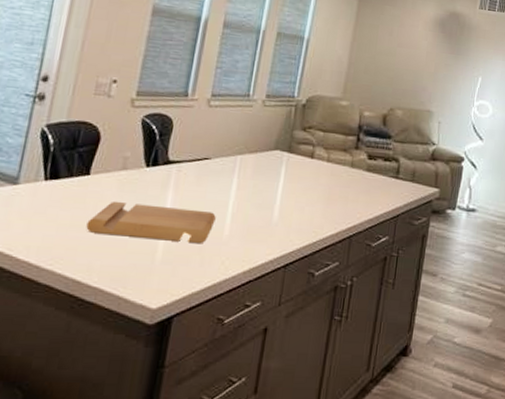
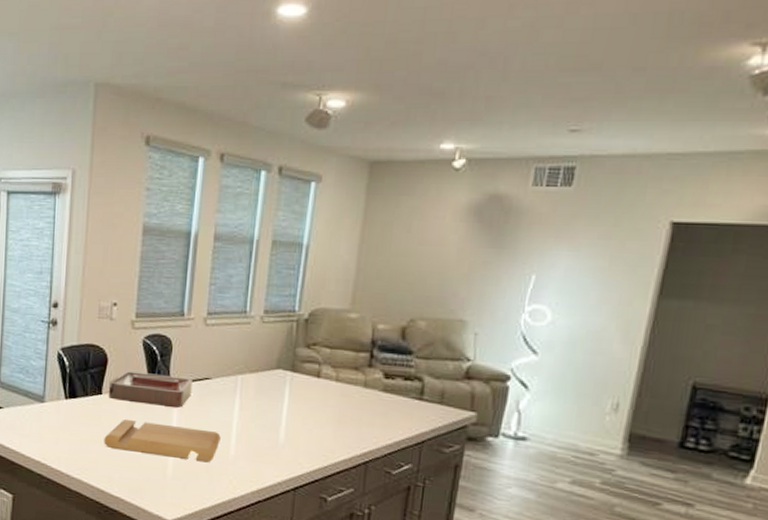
decorative tray: none [96,150,191,188] -> present [108,371,192,408]

